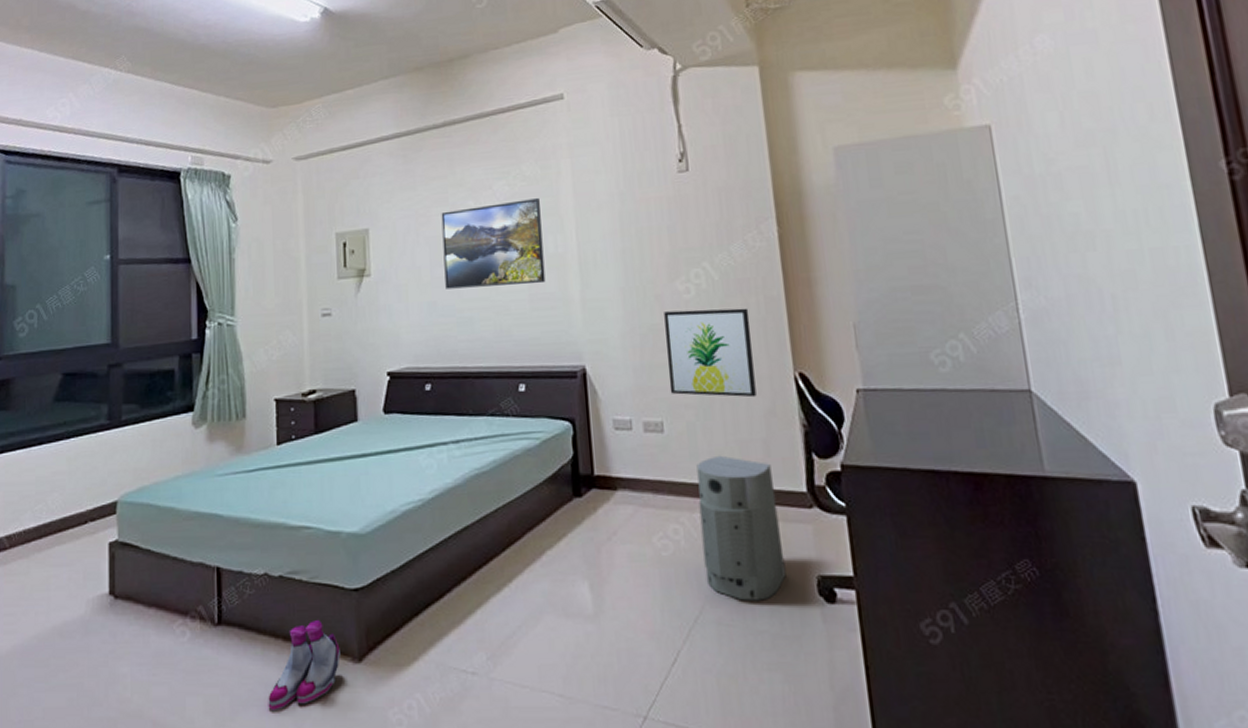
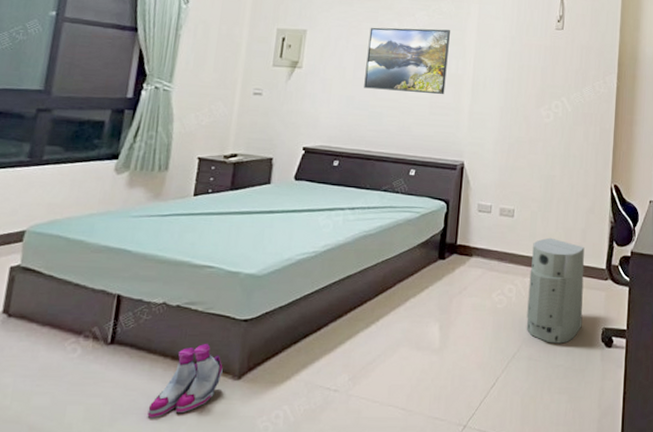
wall art: present [664,308,756,398] -> none [523,129,588,199]

